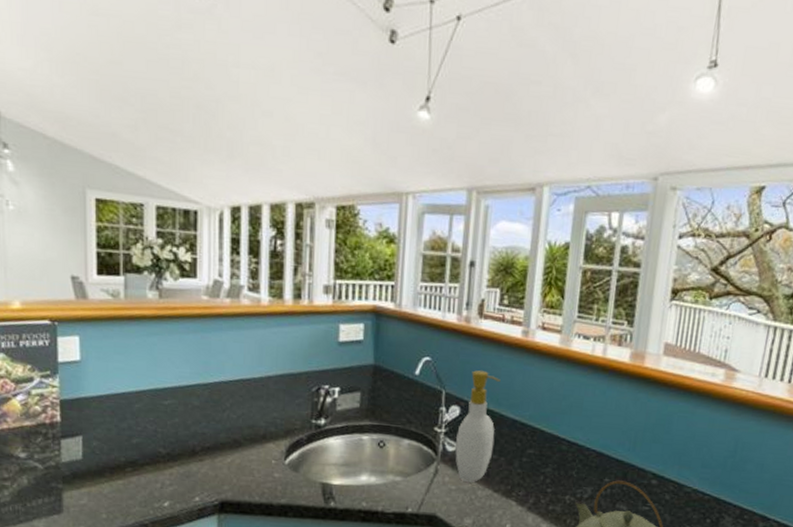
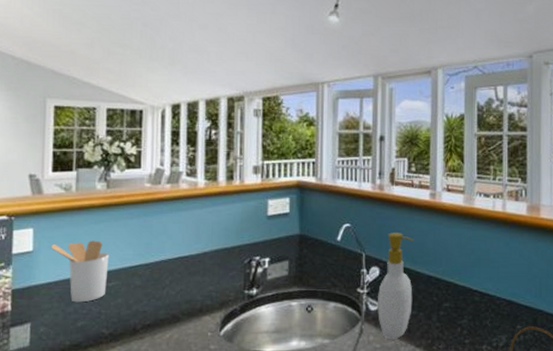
utensil holder: none [99,354,164,419] -> present [50,240,109,303]

